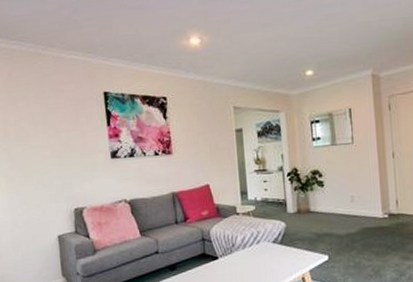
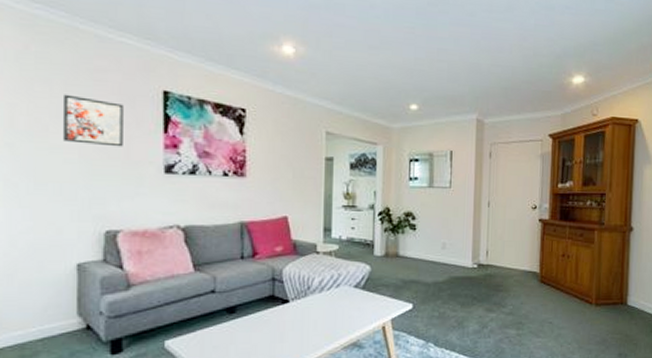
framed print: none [37,105,80,143] -> present [64,94,123,147]

